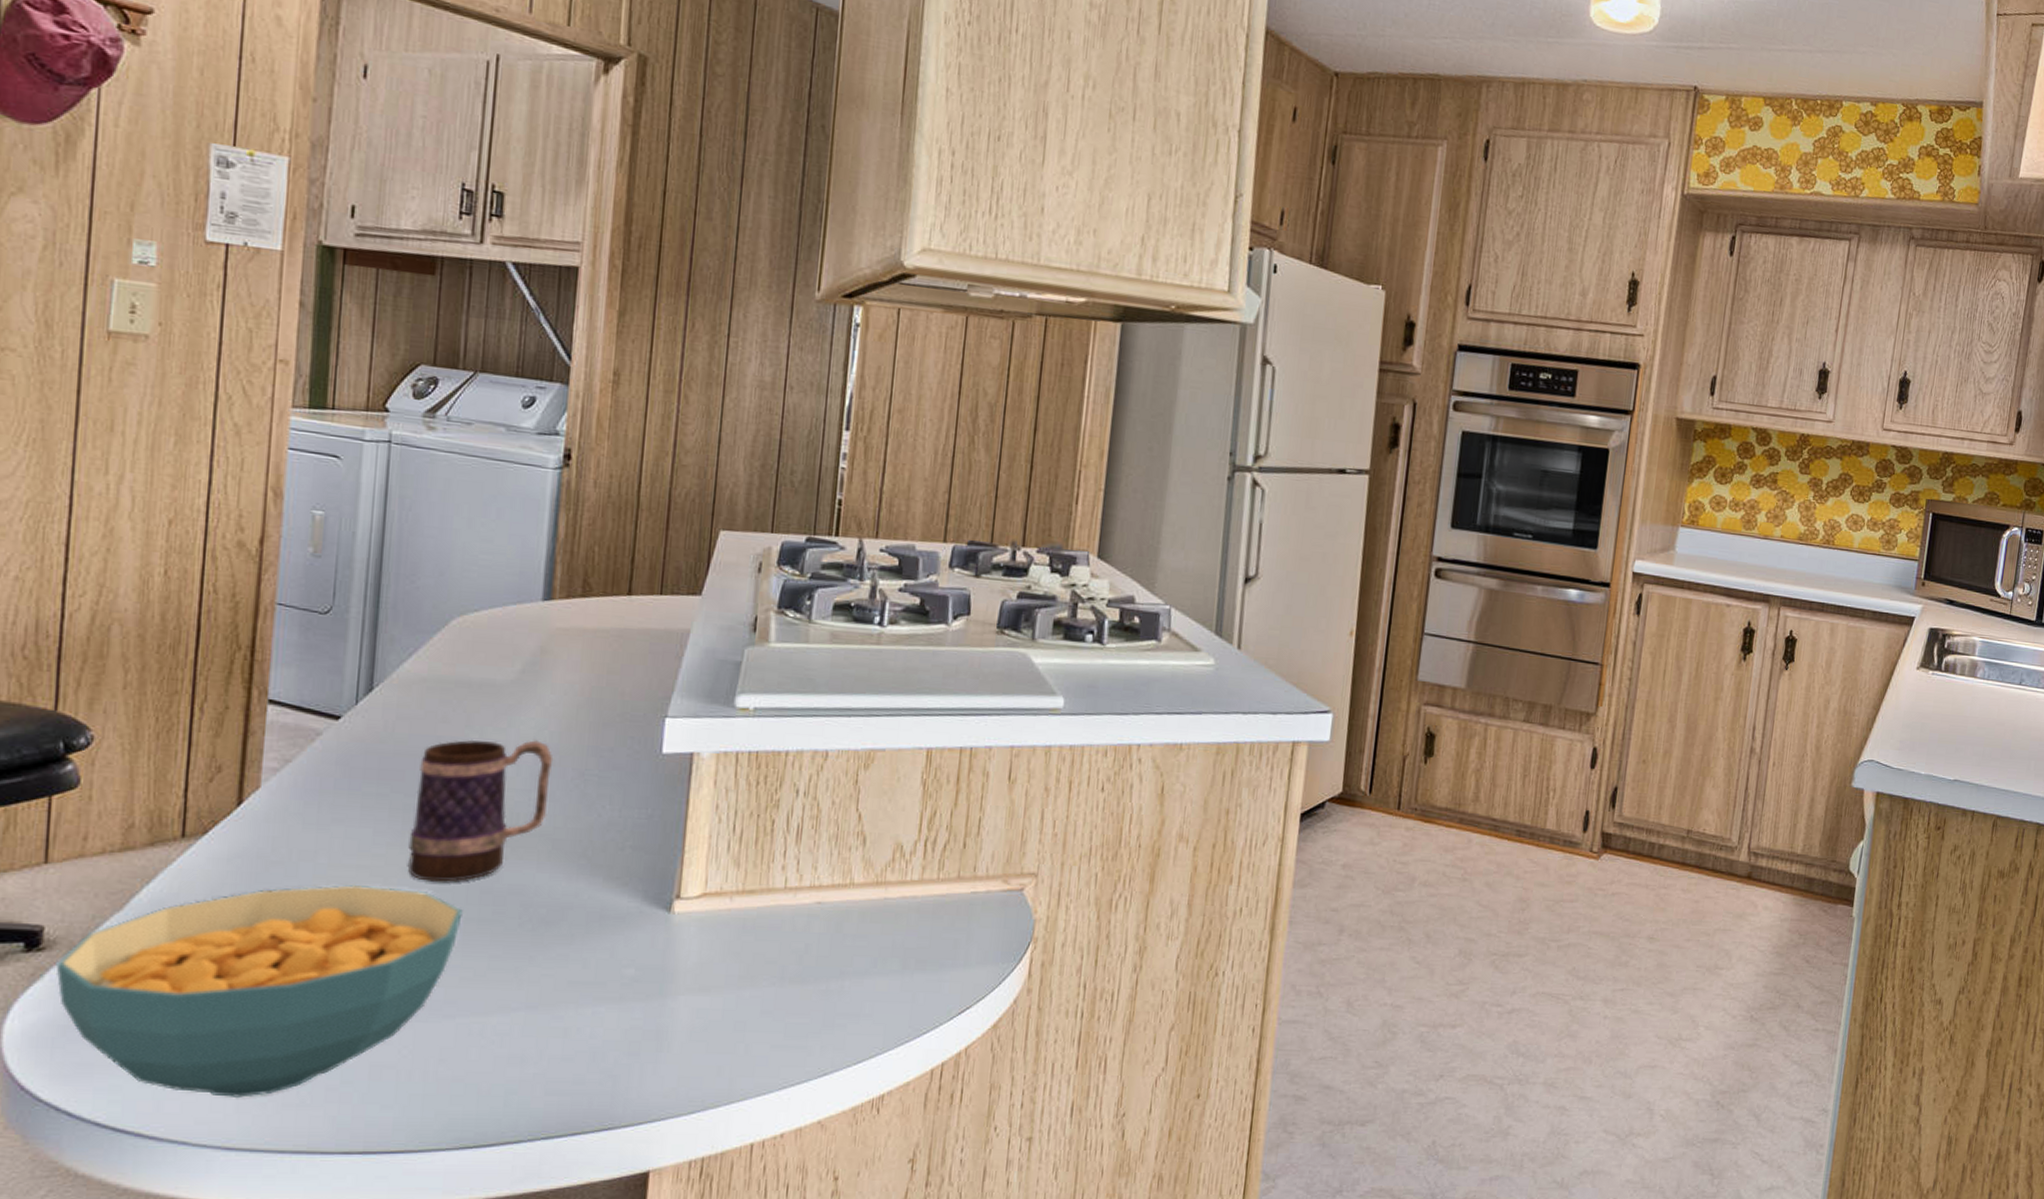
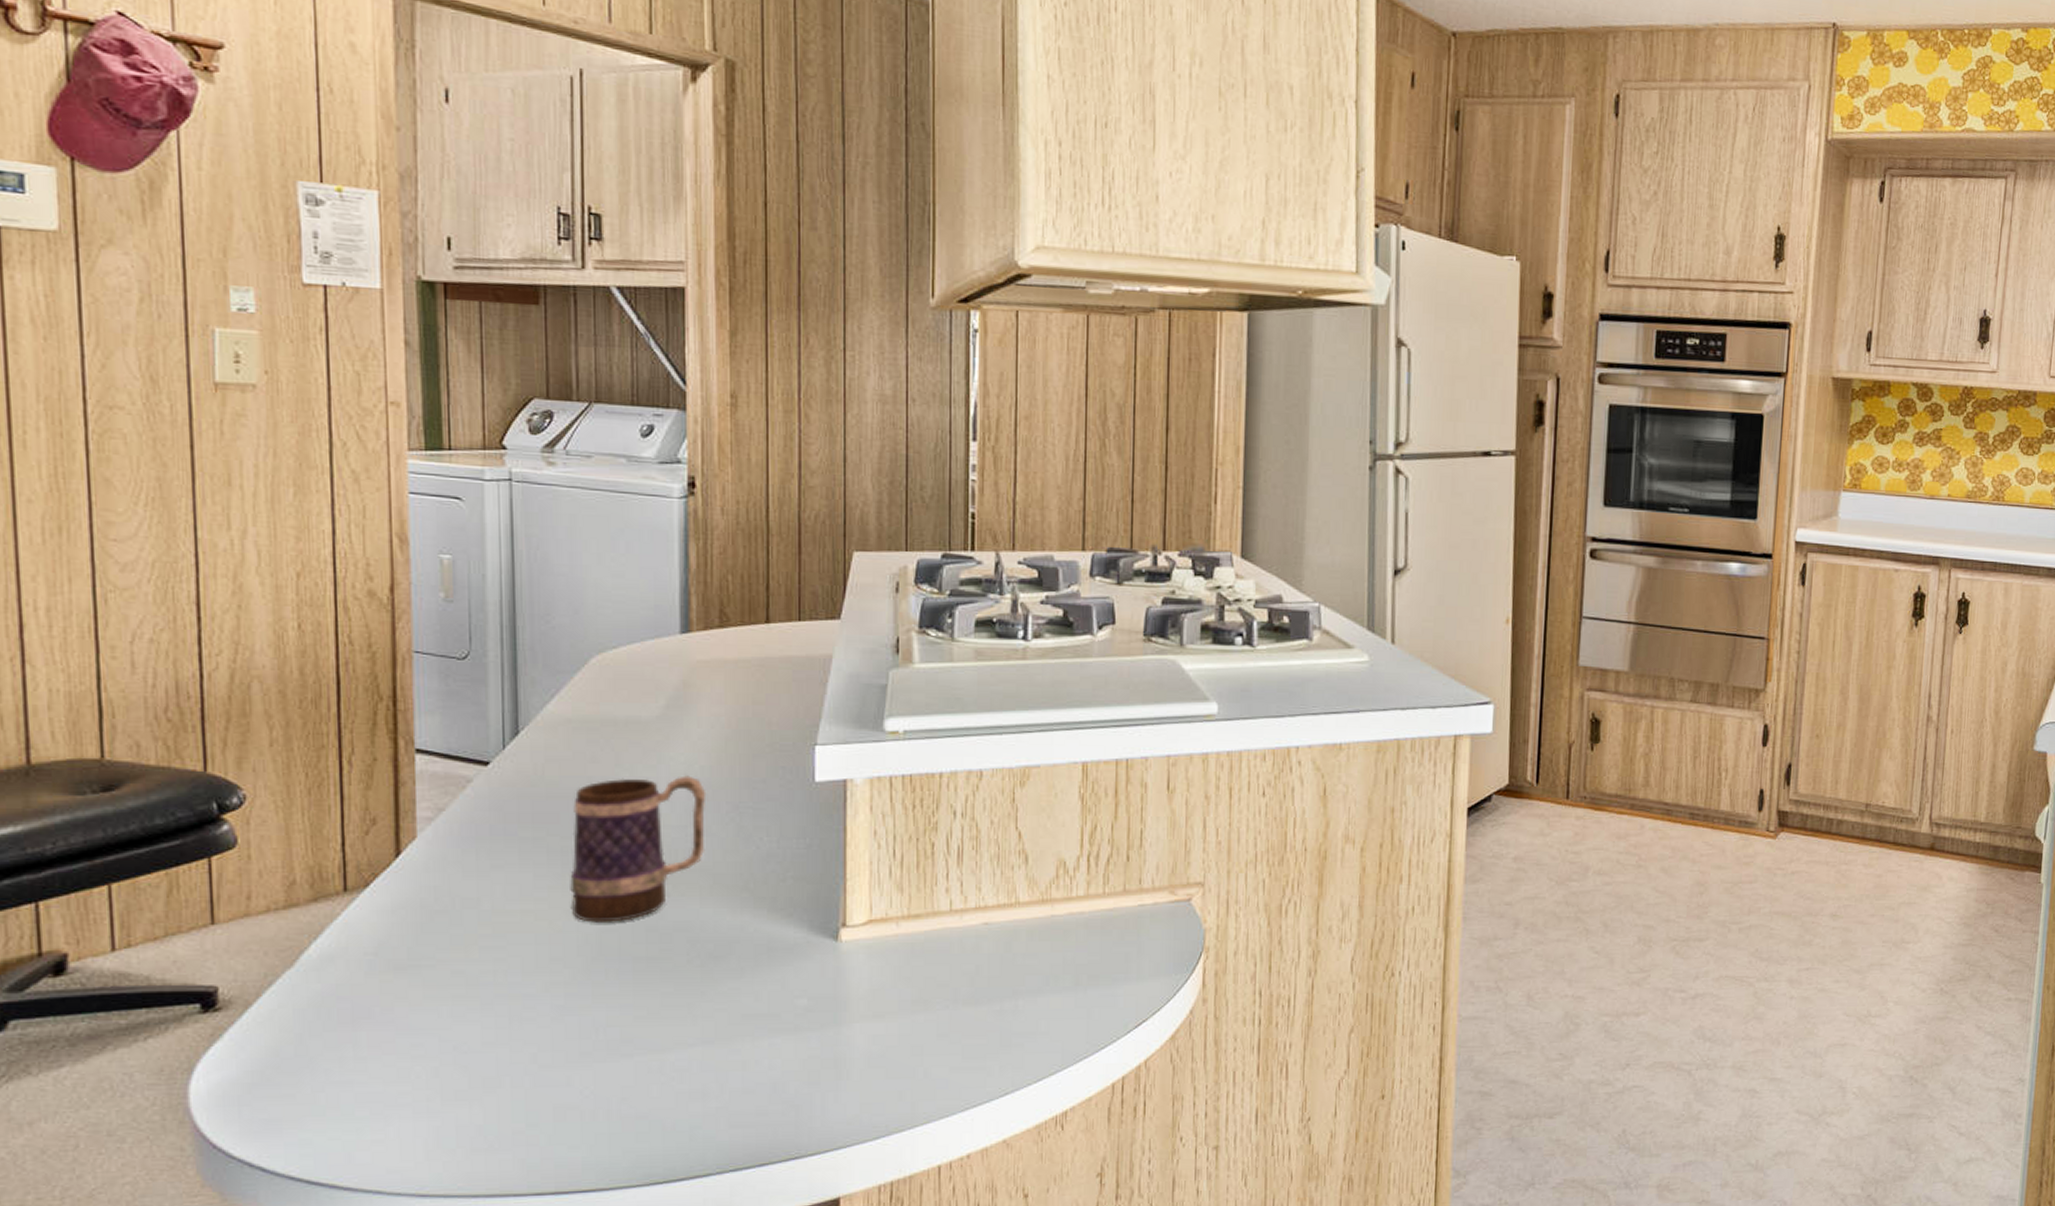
cereal bowl: present [56,884,463,1099] -> none [234,929,630,1147]

